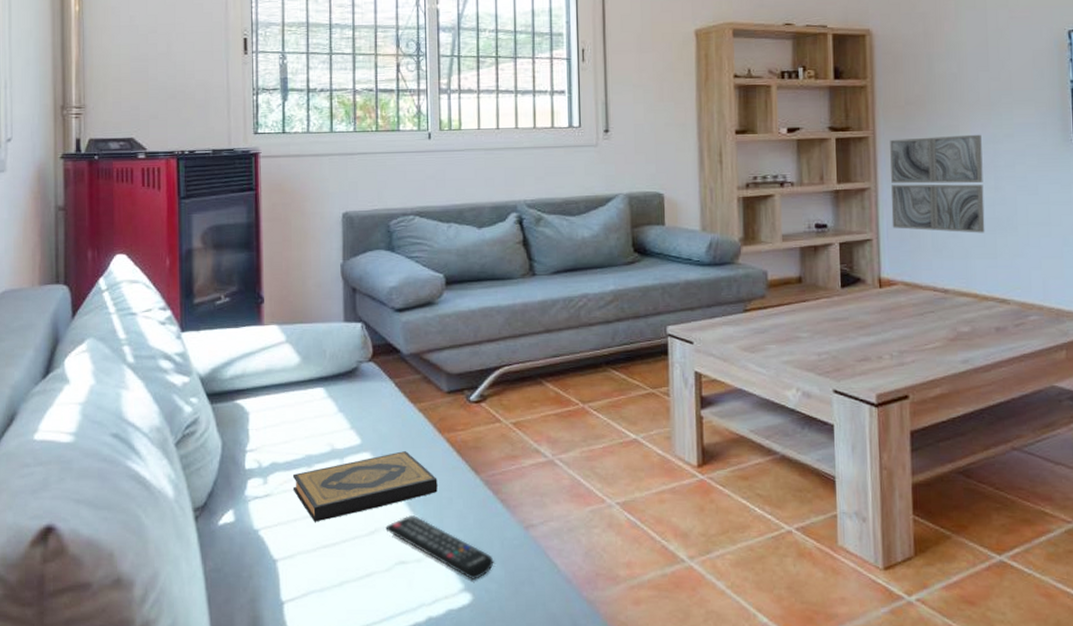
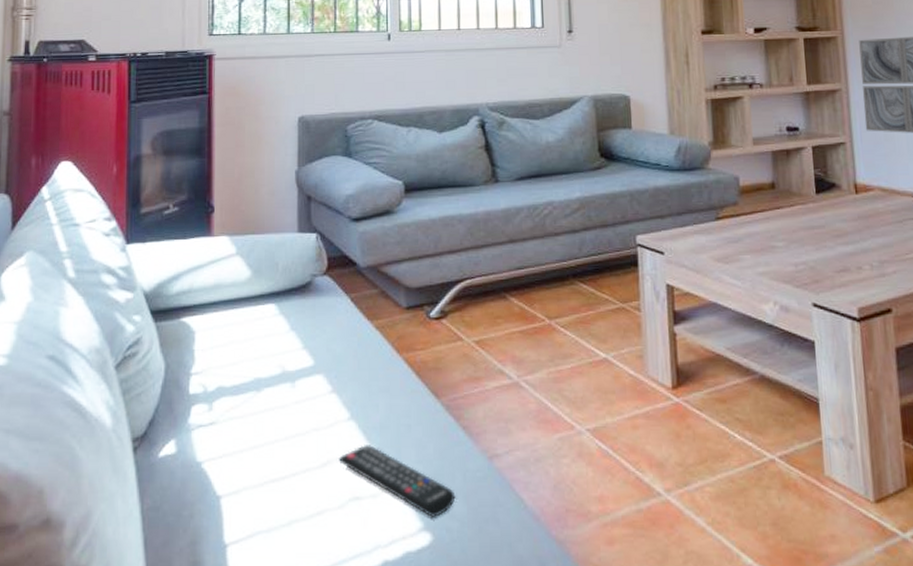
hardback book: present [292,451,438,522] -> none [239,373,395,453]

